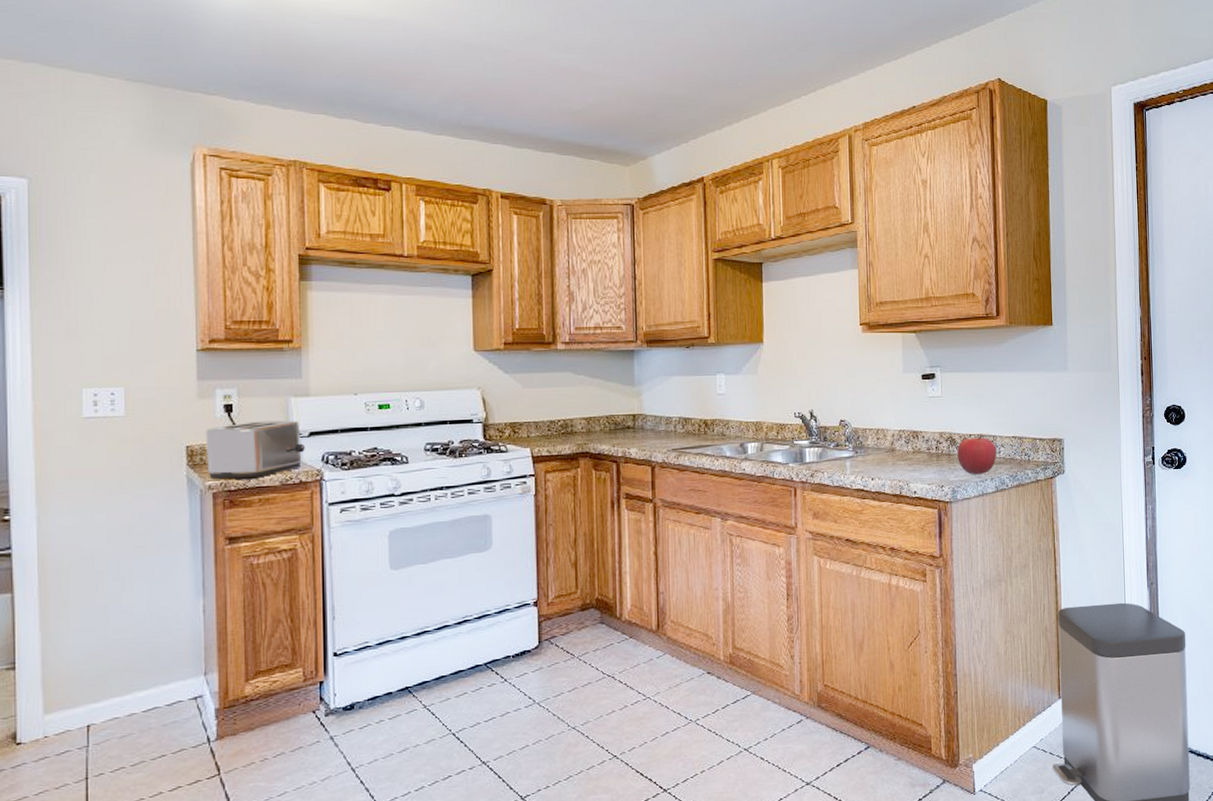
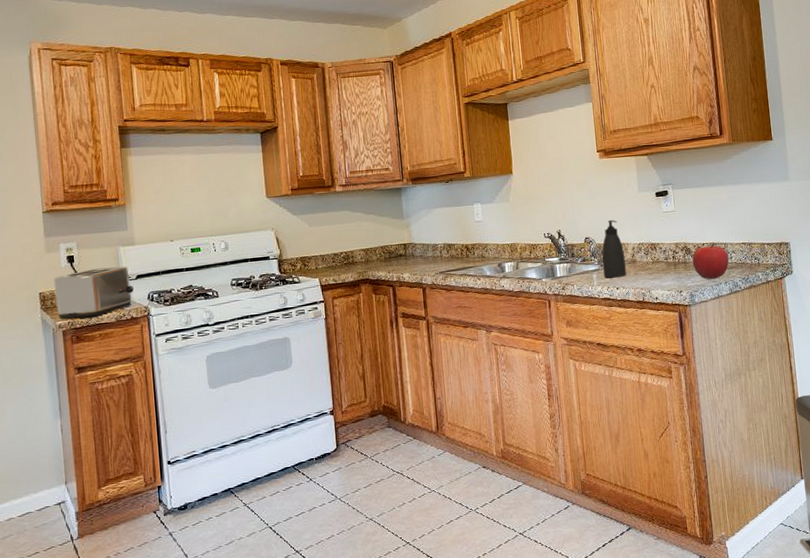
soap dispenser: none [857,402,884,467] -> present [602,220,627,278]

